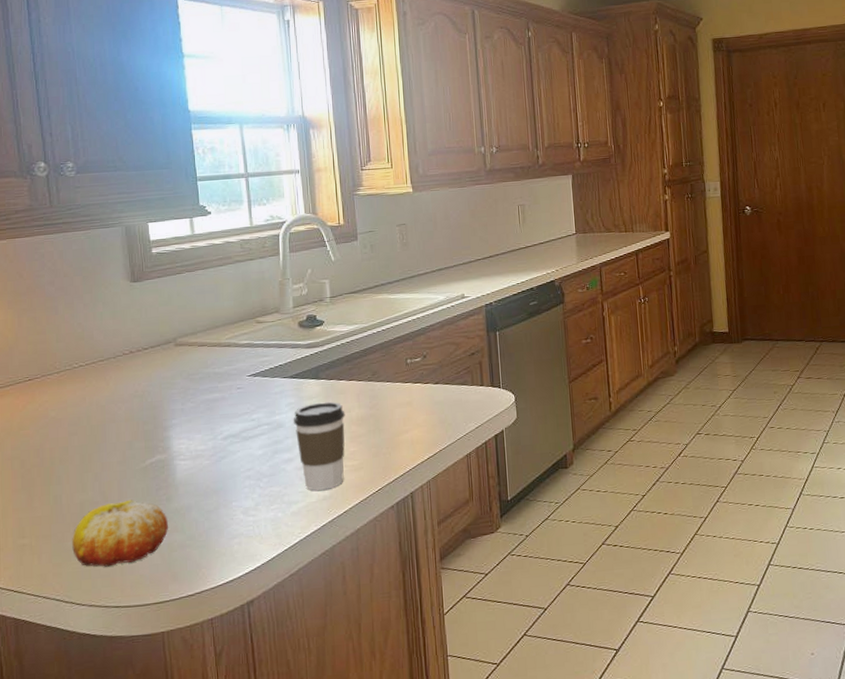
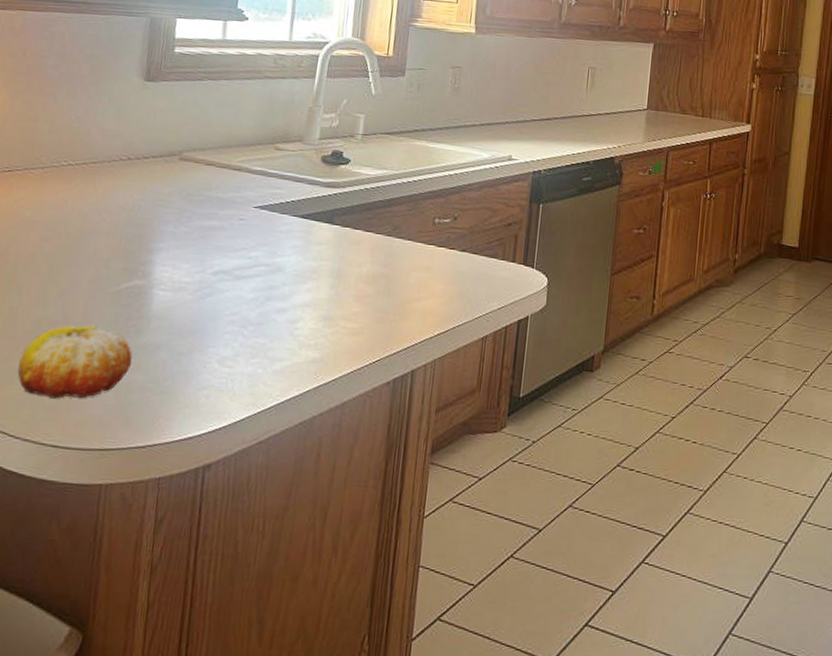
coffee cup: present [293,401,345,491] -> none [294,250,355,351]

